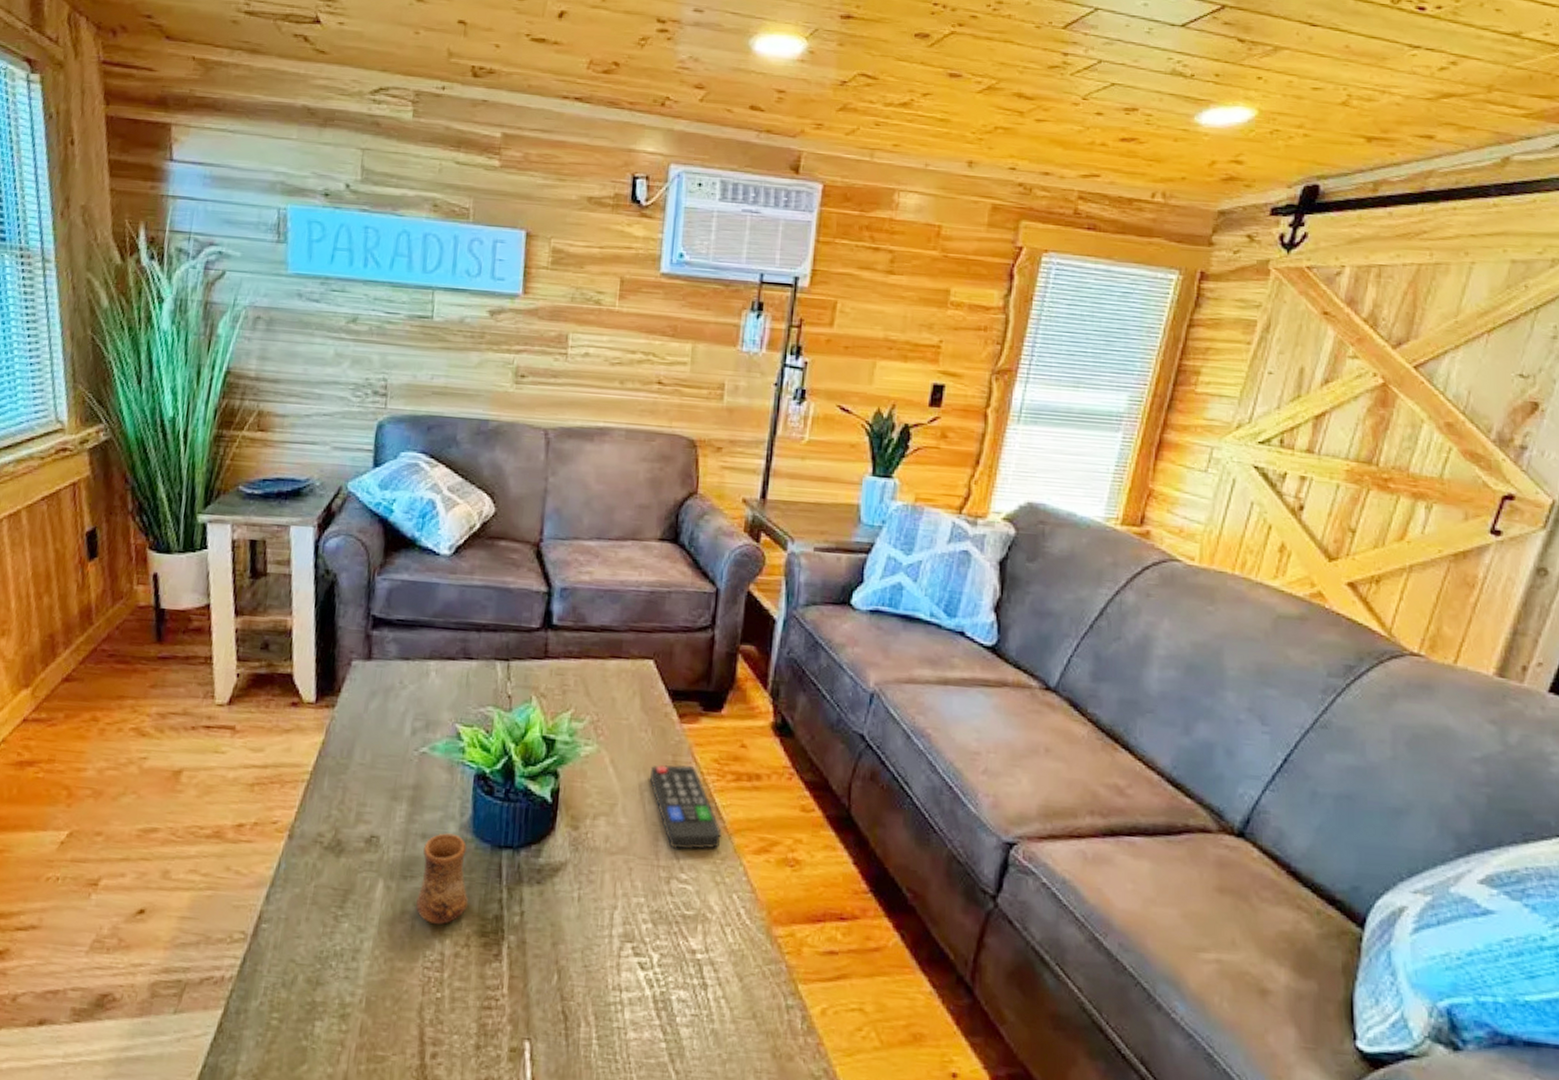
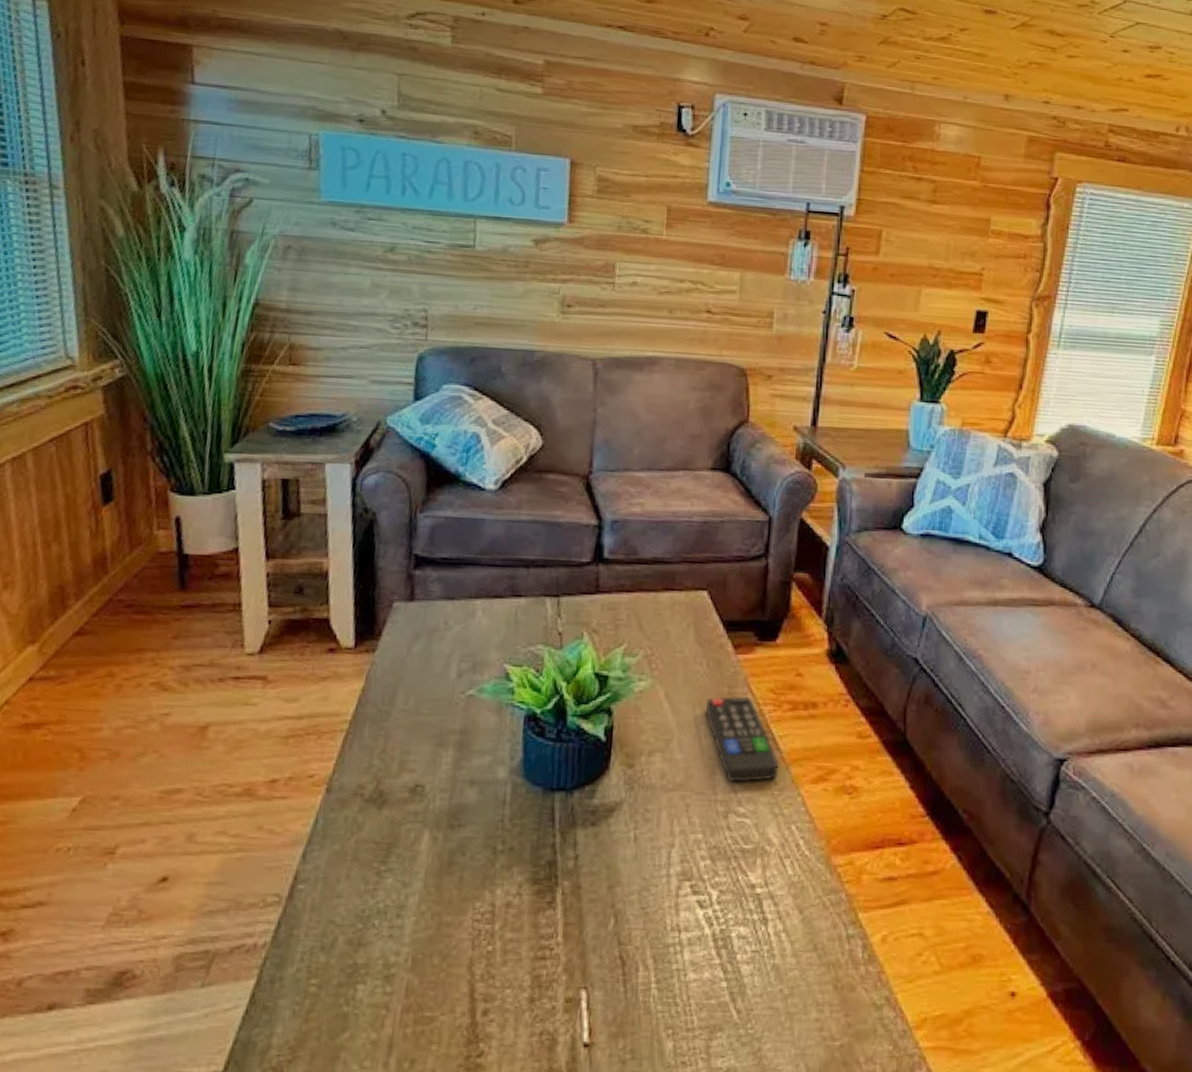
cup: present [416,833,468,926] -> none [464,778,520,875]

